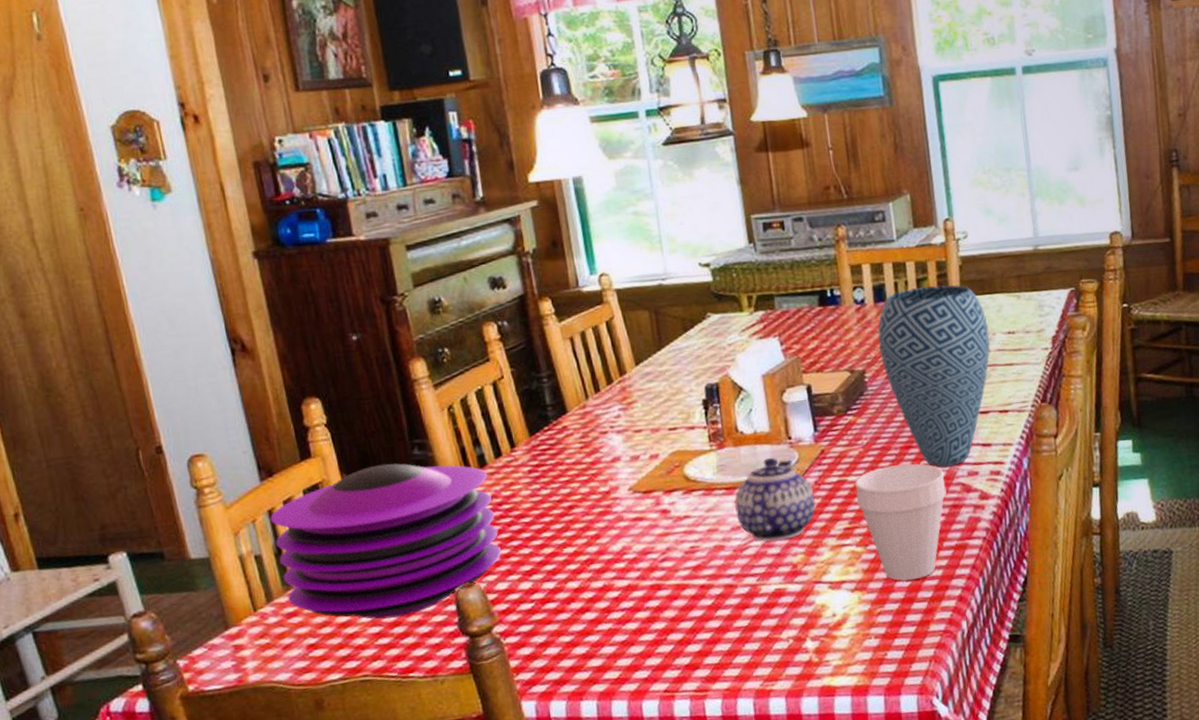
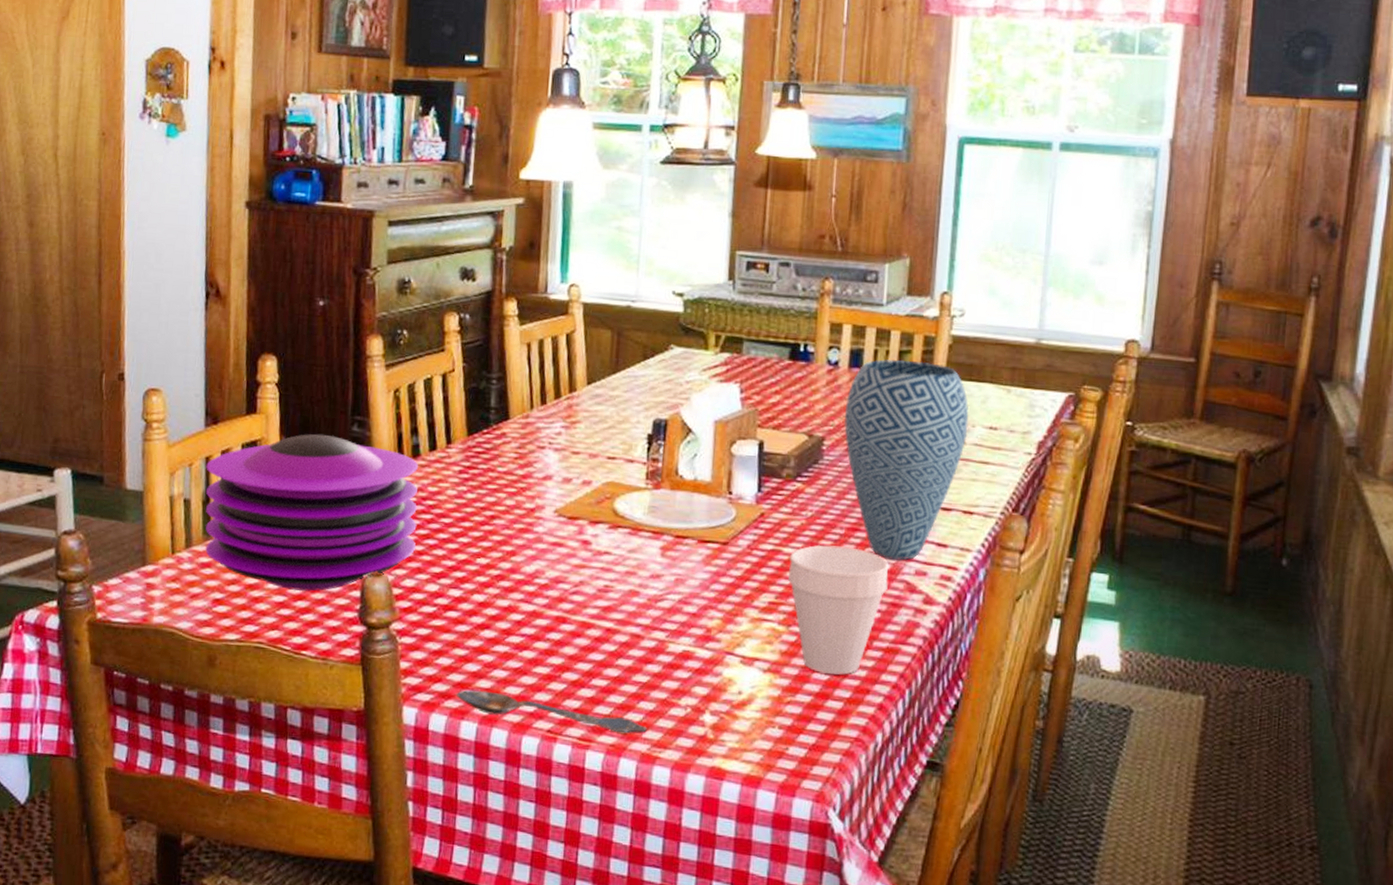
spoon: none [571,662,756,690] -> present [457,690,647,733]
teapot: present [734,458,816,542] -> none [658,510,745,600]

